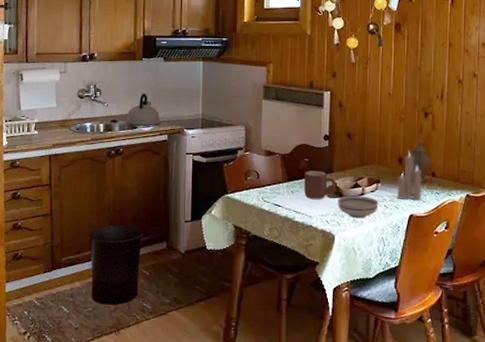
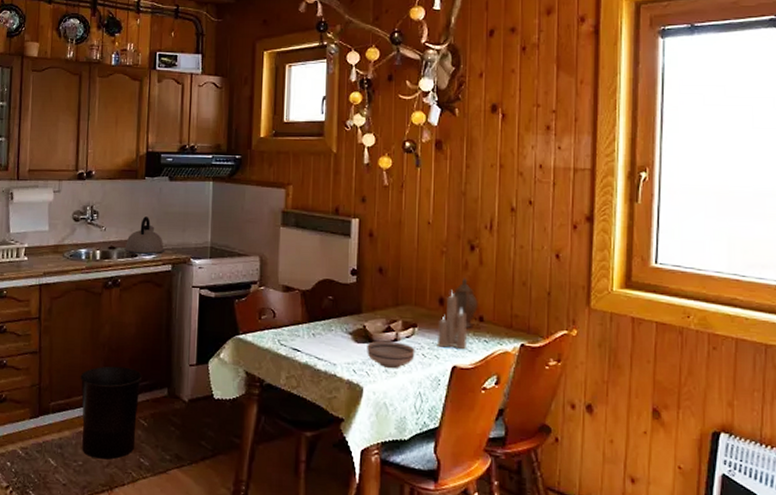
mug: present [304,171,336,200] -> none [328,310,365,345]

